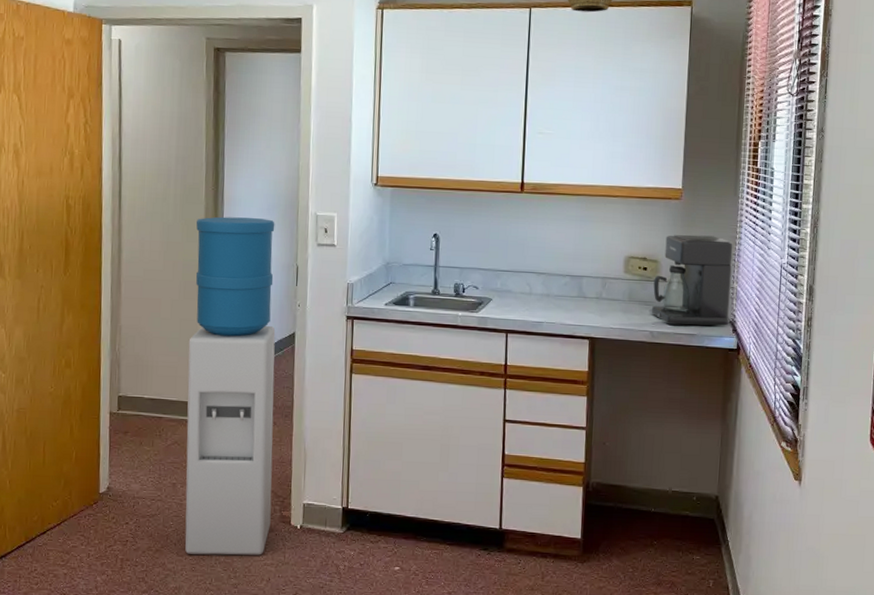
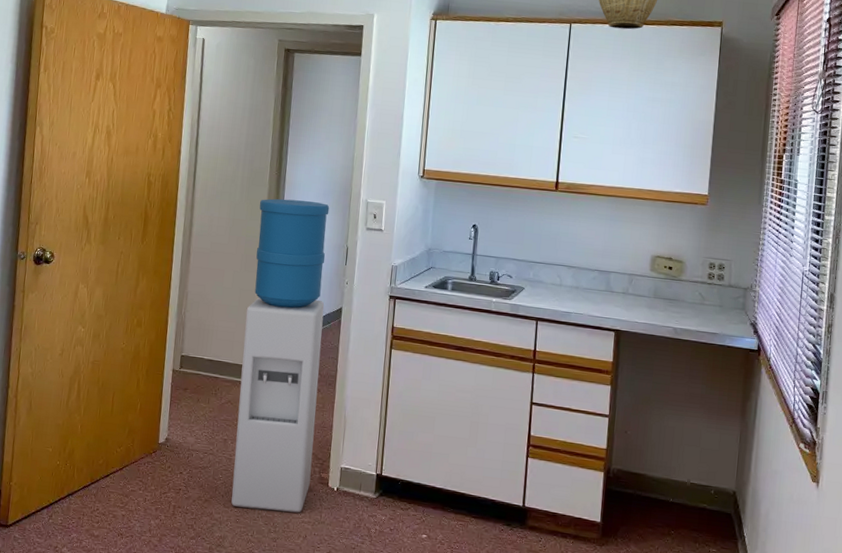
coffee maker: present [652,234,733,326] -> none [676,238,756,327]

